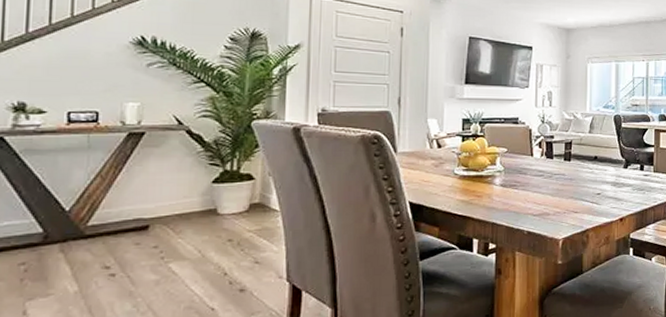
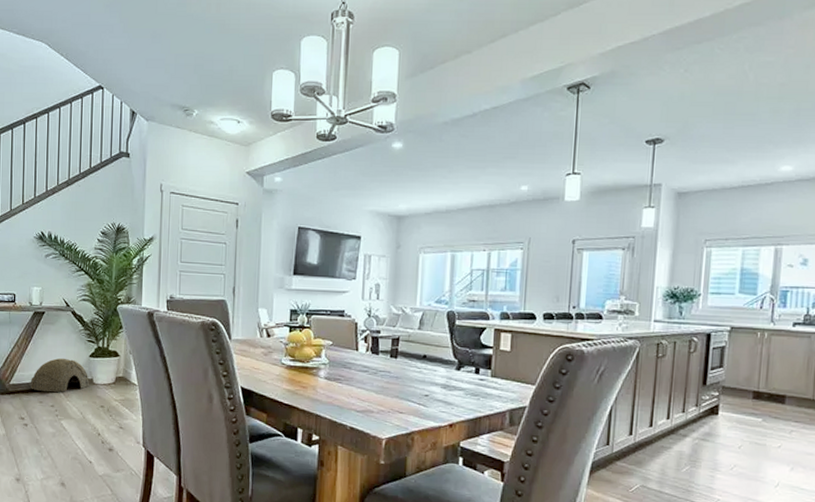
woven basket: none [120,186,211,231] -> present [30,358,89,392]

